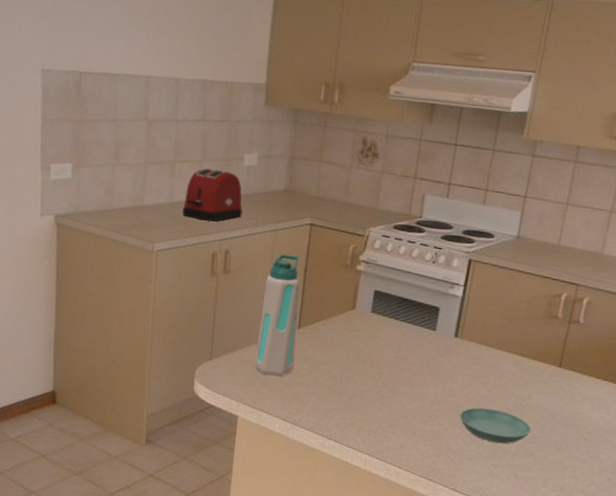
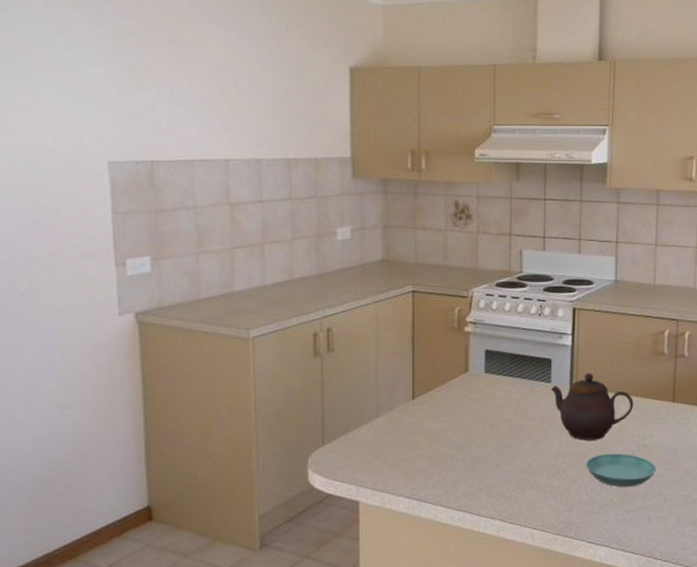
toaster: present [182,168,243,222] -> none [277,247,341,300]
water bottle: present [254,253,300,377] -> none [371,324,413,453]
teapot: none [434,326,518,393] -> present [550,373,634,440]

